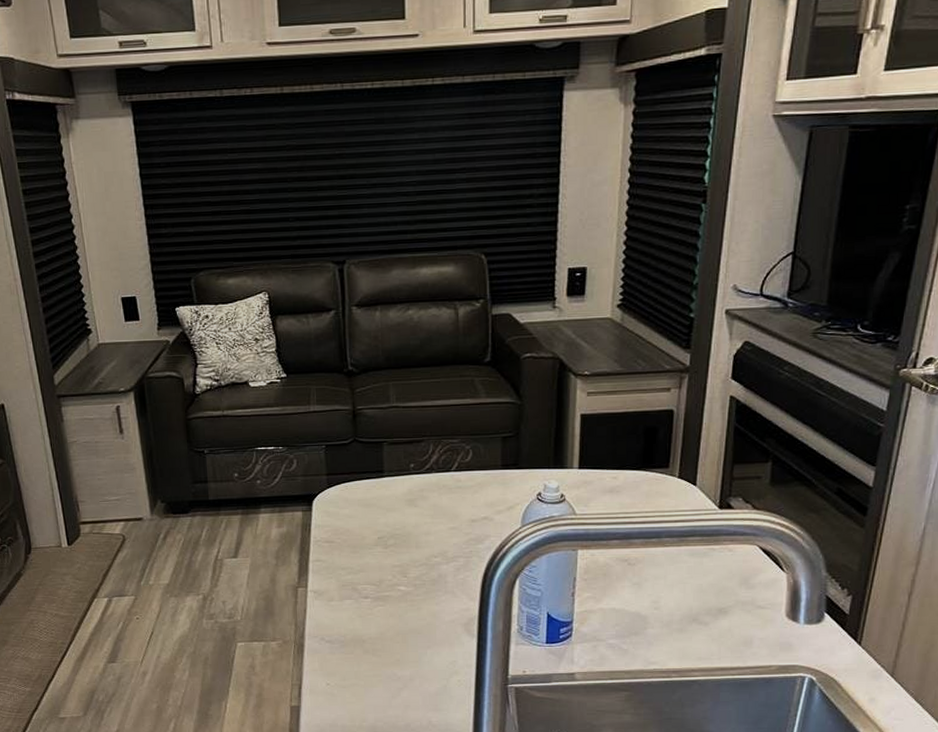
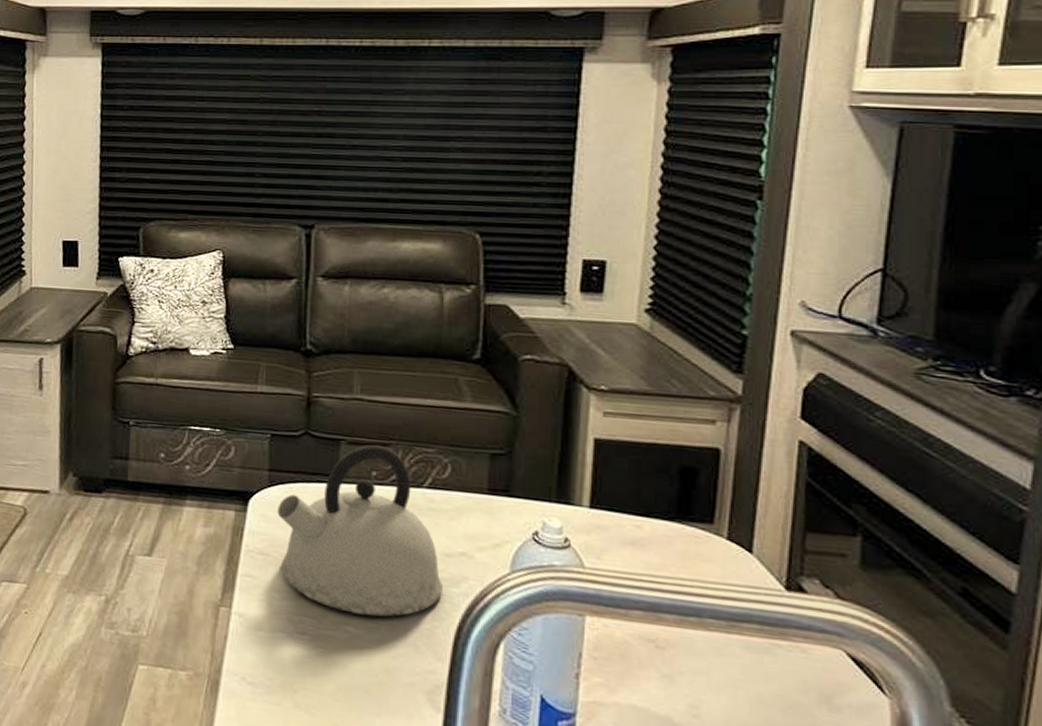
kettle: none [337,442,471,576] -> present [277,444,443,617]

